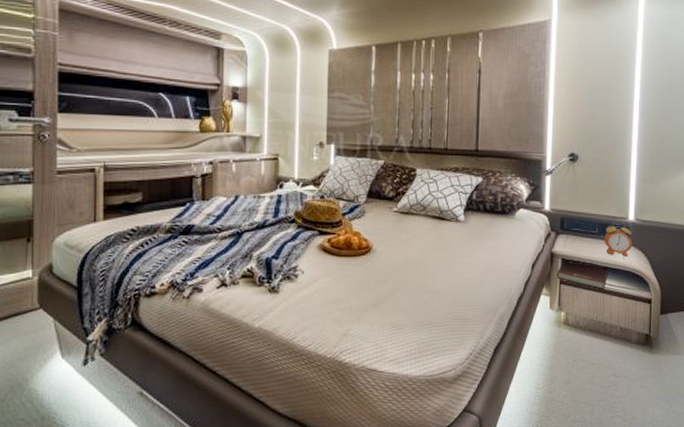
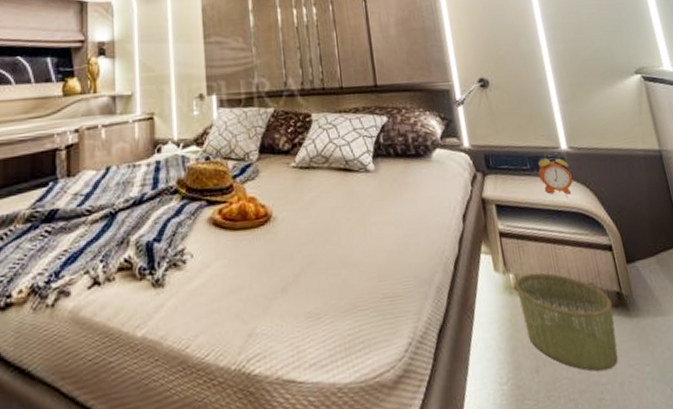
book: present [556,259,608,289] -> none [493,204,554,239]
basket: none [565,313,640,388] -> present [515,273,618,372]

